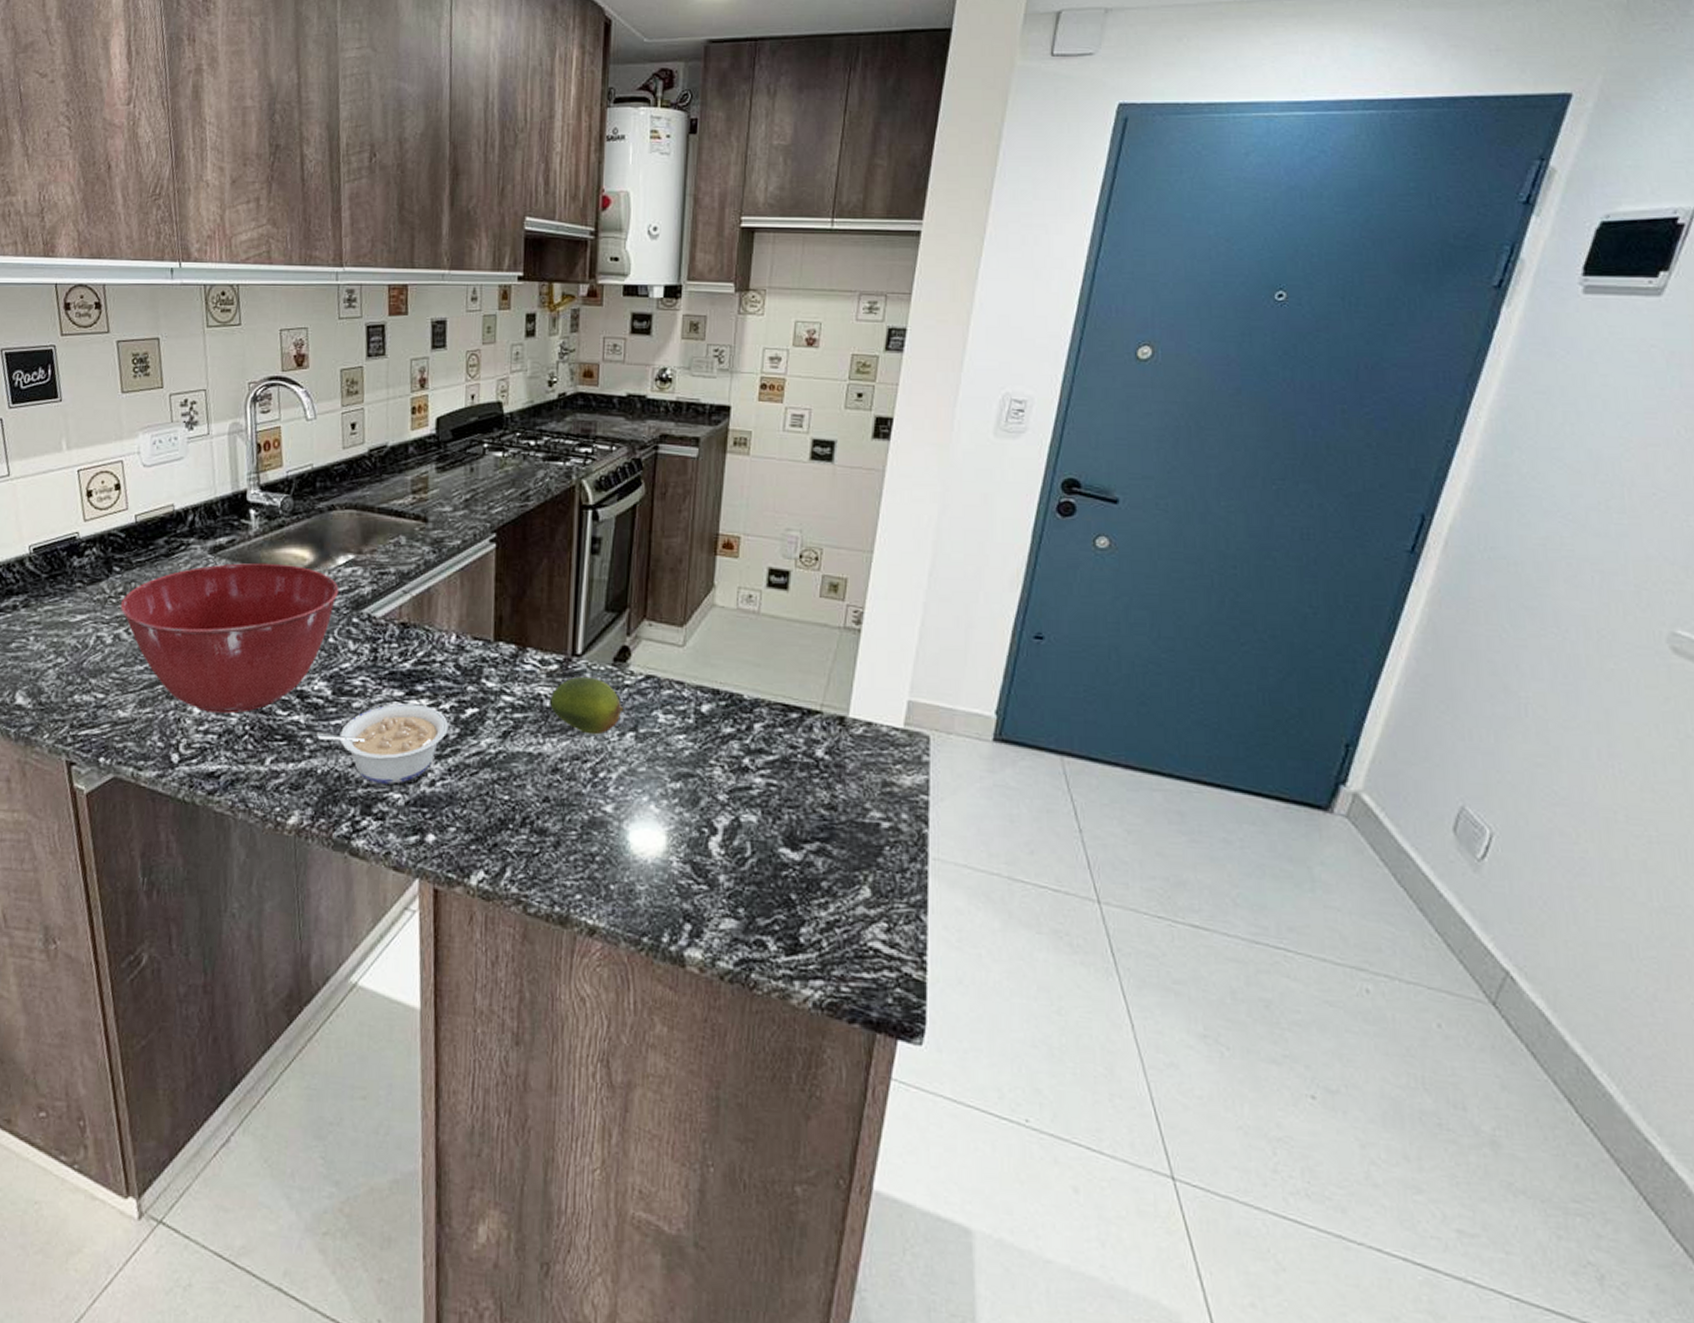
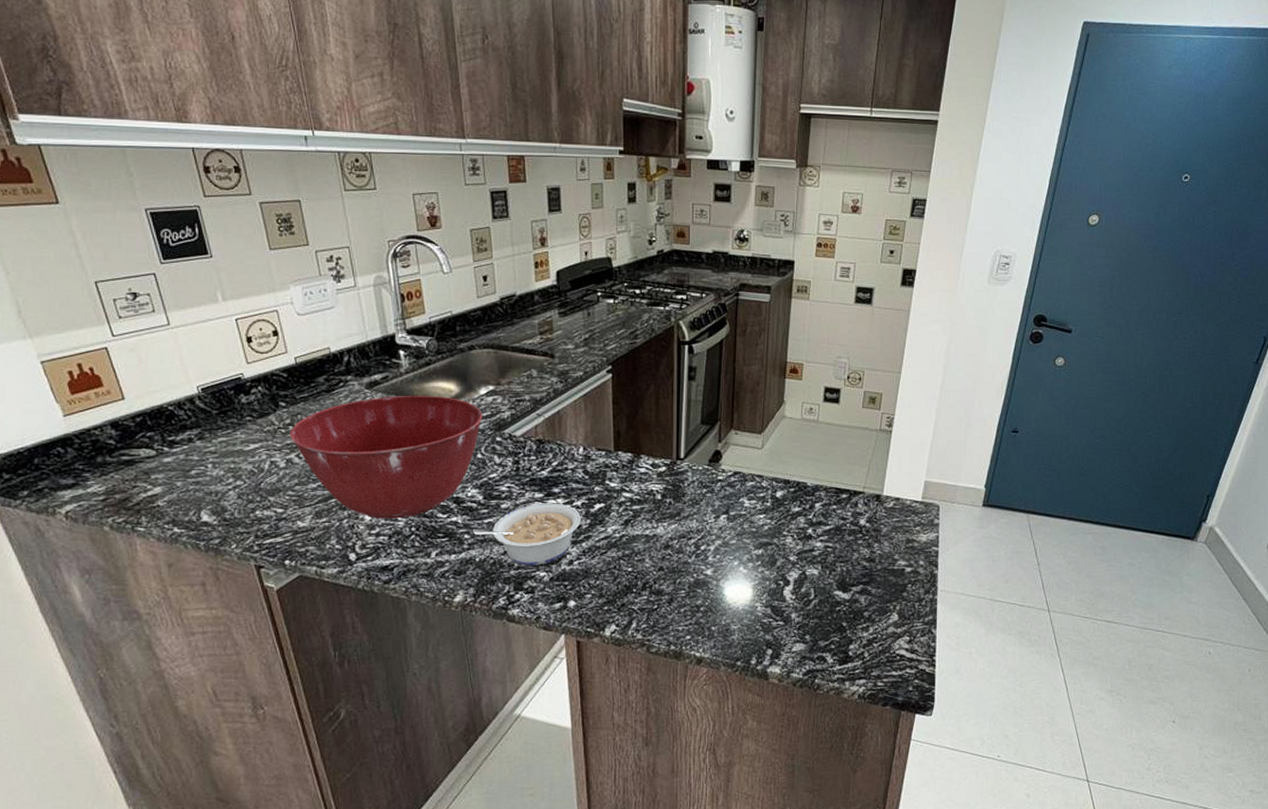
fruit: present [550,676,624,735] -> none [661,475,718,518]

